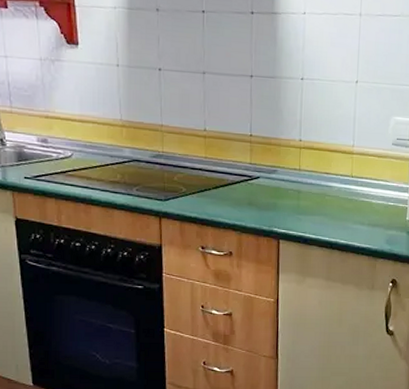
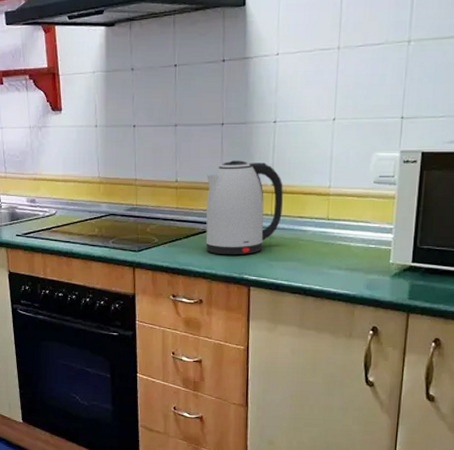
kettle: none [235,113,311,208] -> present [205,160,283,255]

